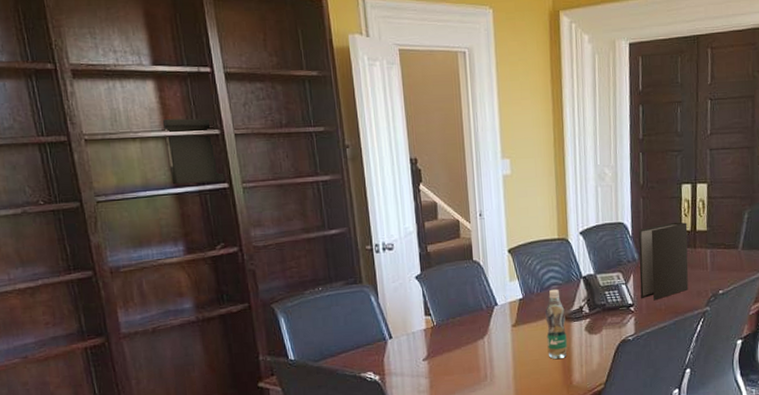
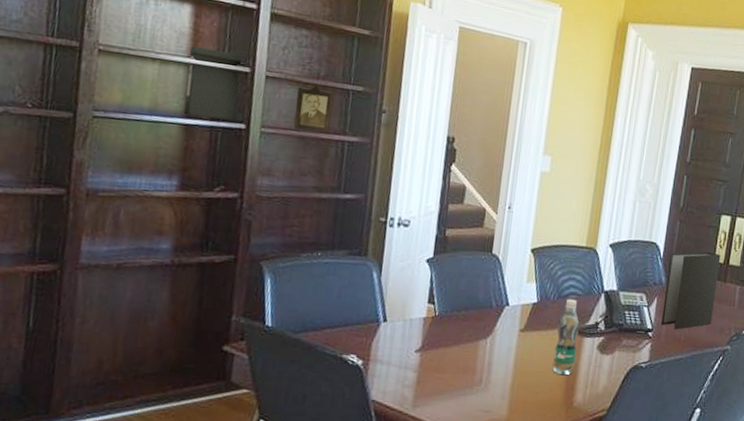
photo frame: none [266,134,303,178] -> present [293,85,334,133]

